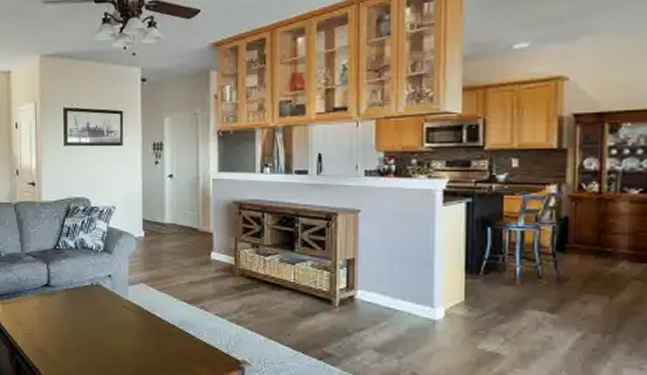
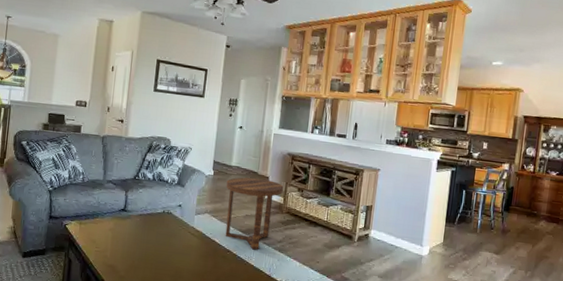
side table: none [161,235,233,324] -> present [225,177,284,250]

